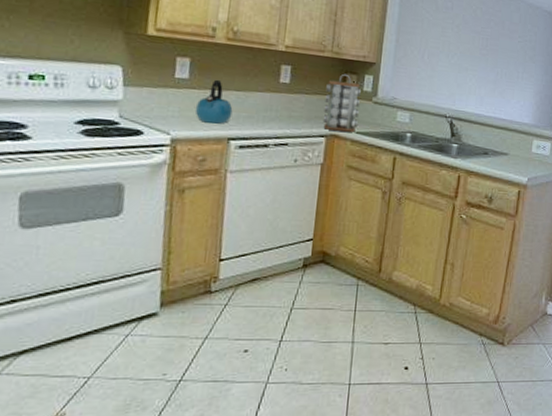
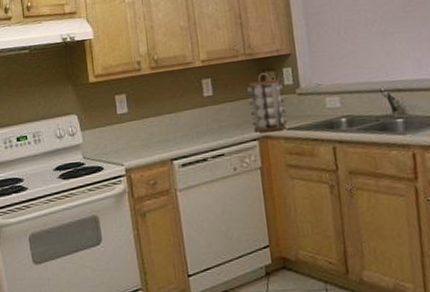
kettle: present [195,79,233,124] -> none [138,107,170,149]

